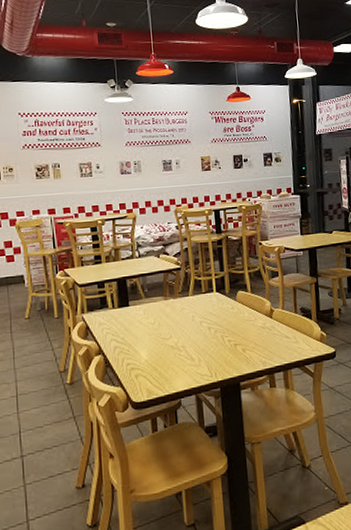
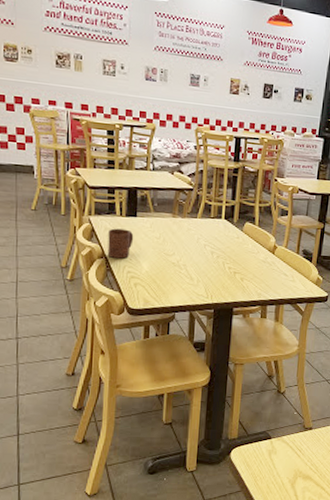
cup: none [103,320,129,353] -> present [107,228,134,259]

